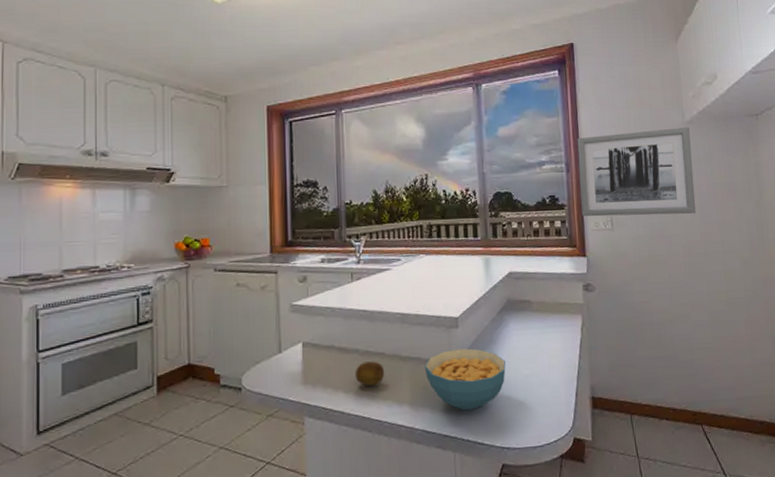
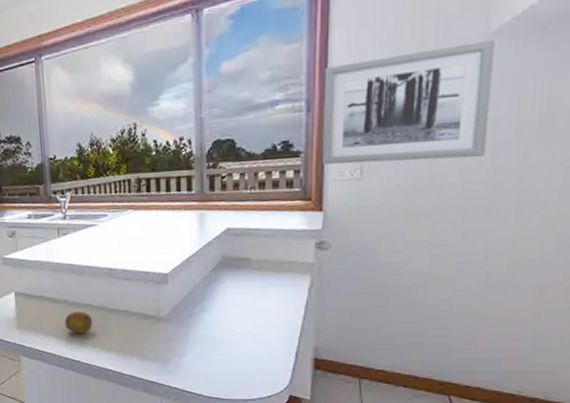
cereal bowl: present [424,348,506,411] -> none [132,304,218,361]

